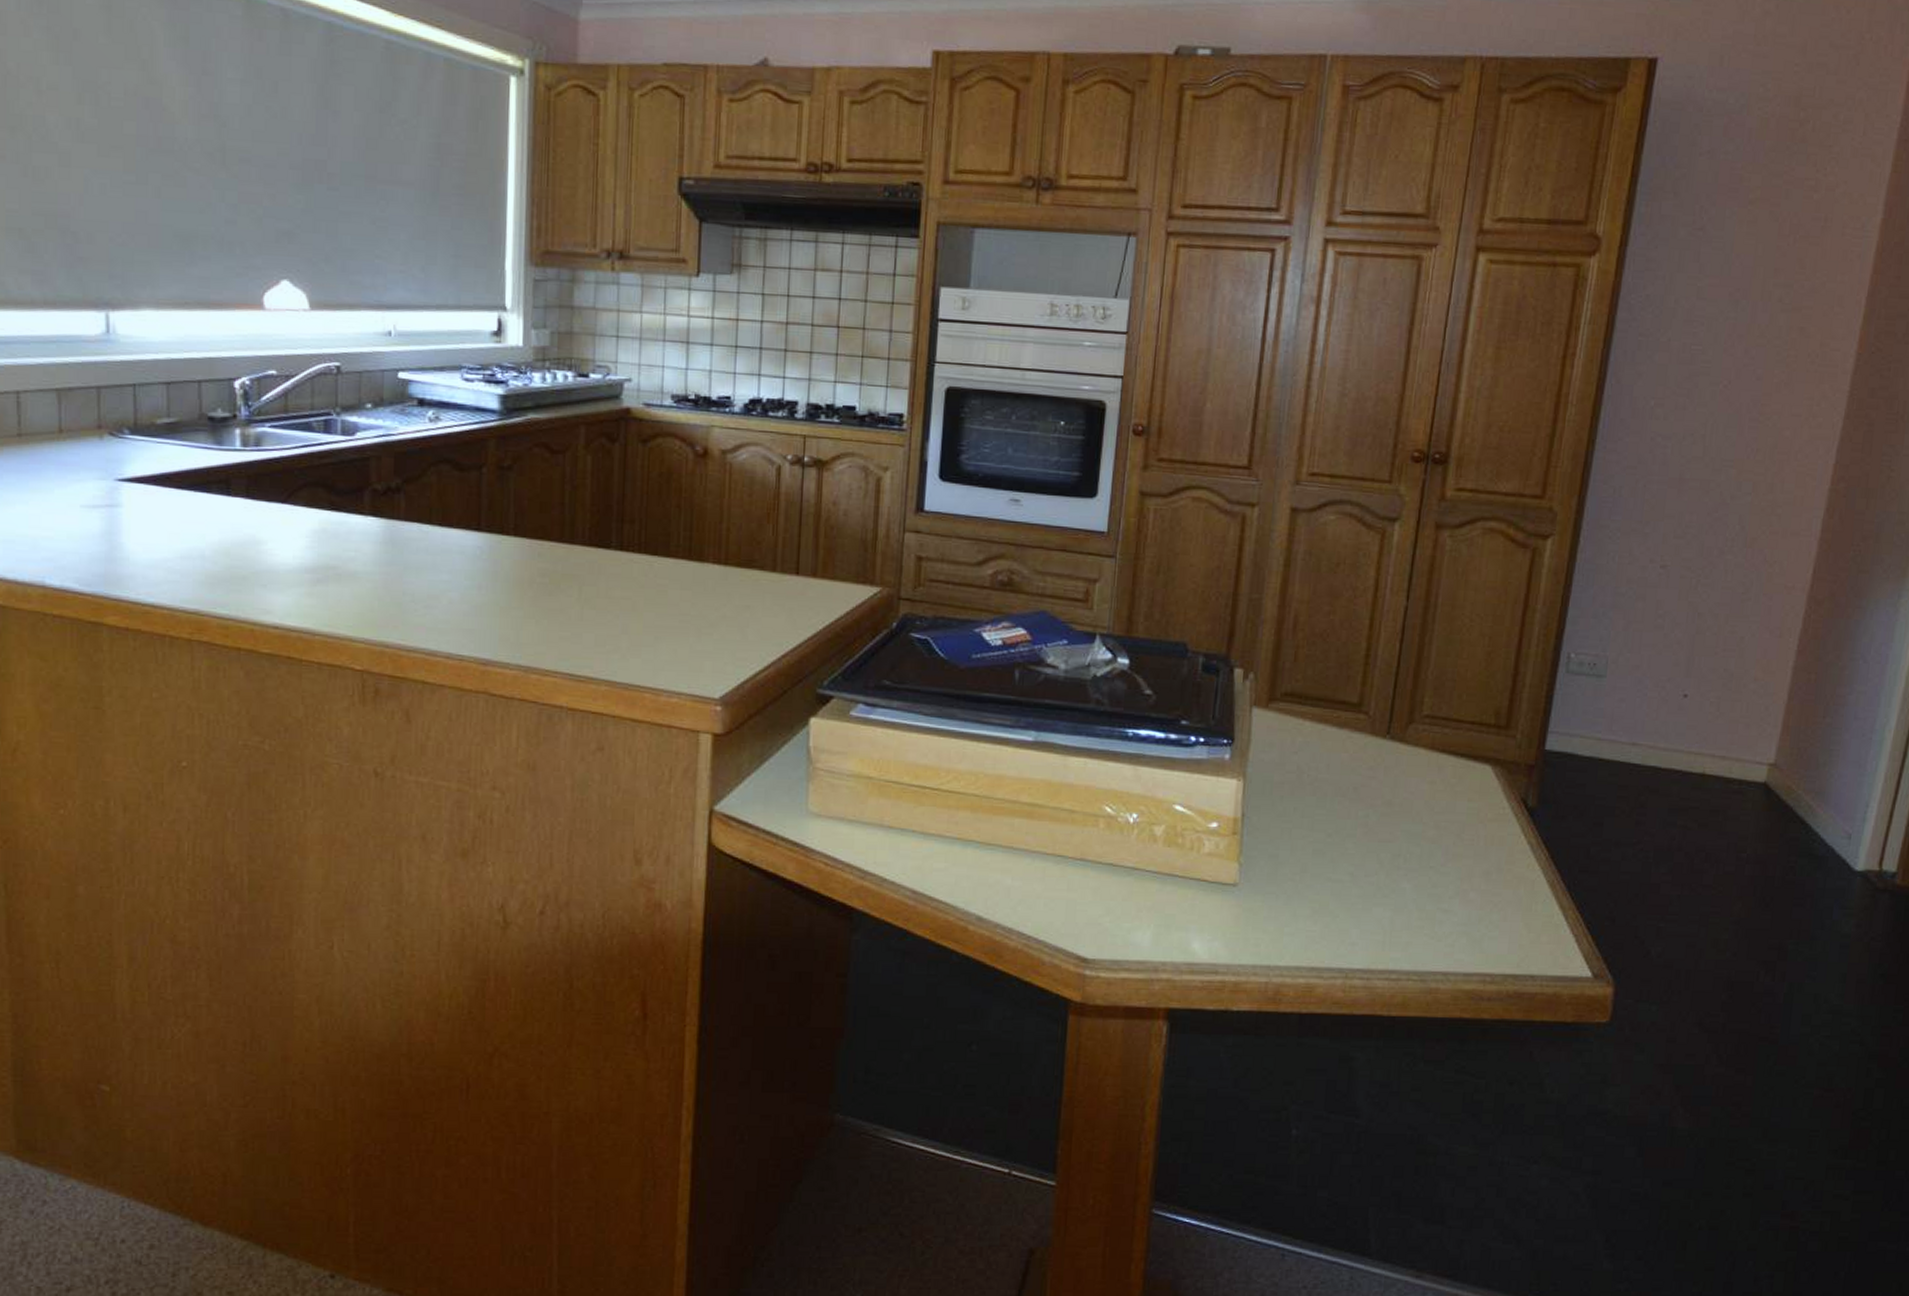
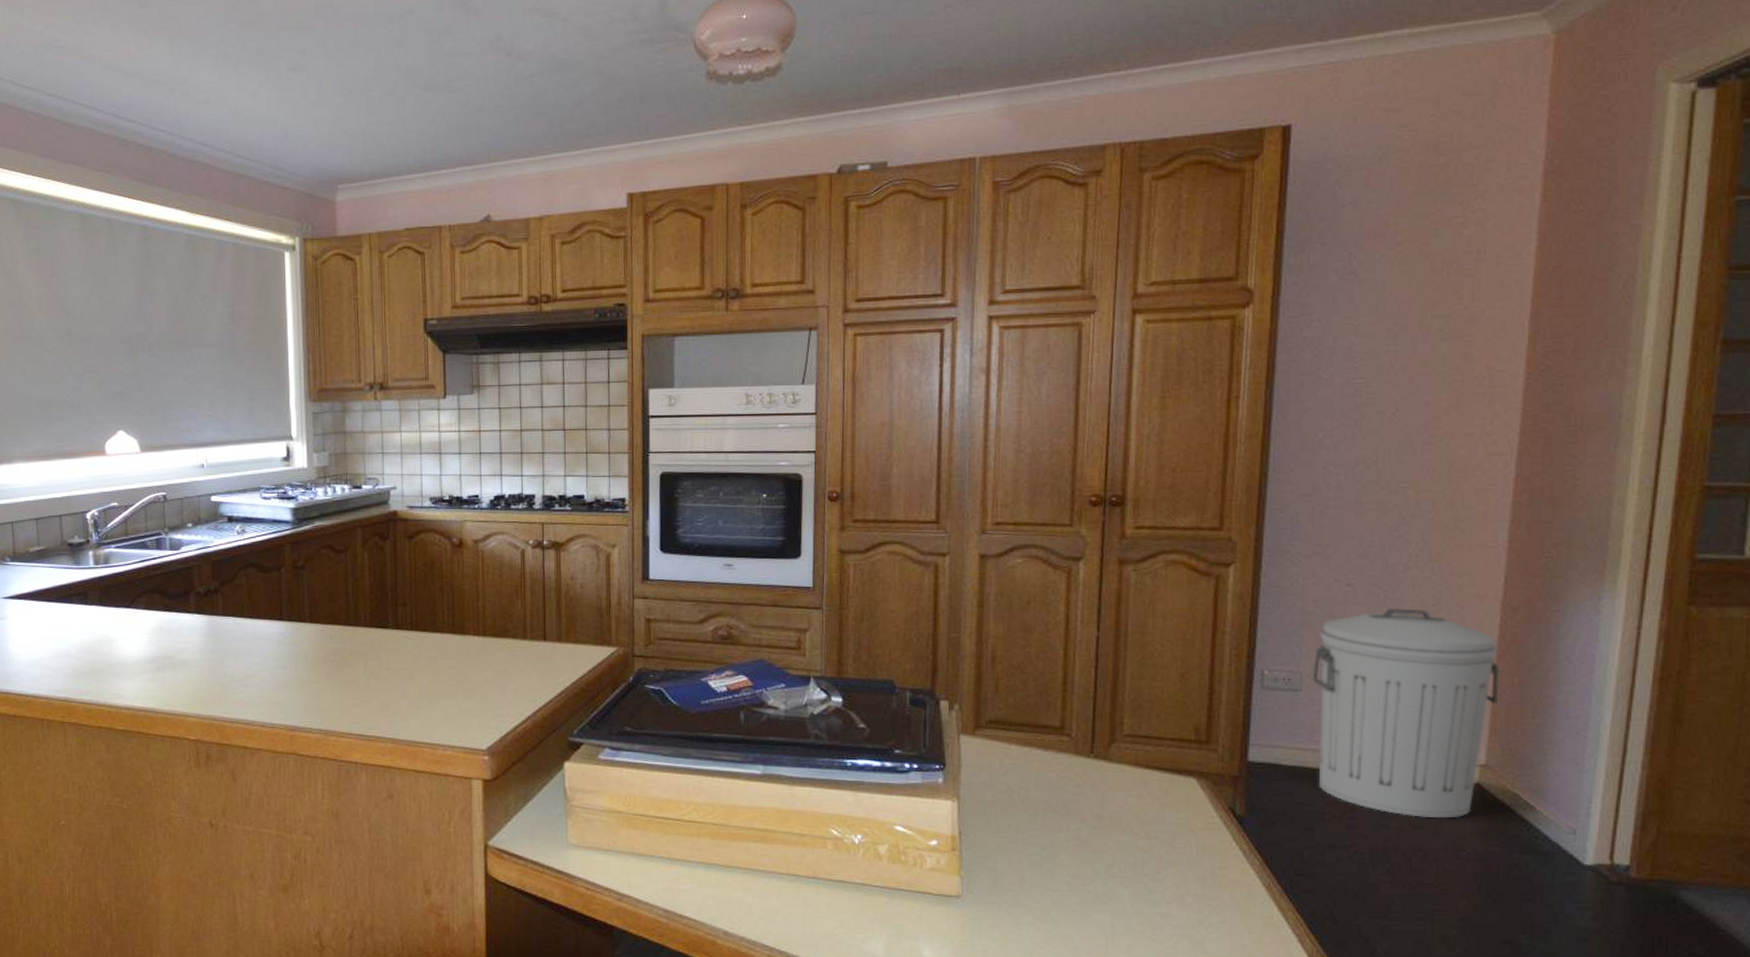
trash can: none [1612,594,1799,818] -> present [1312,608,1500,819]

